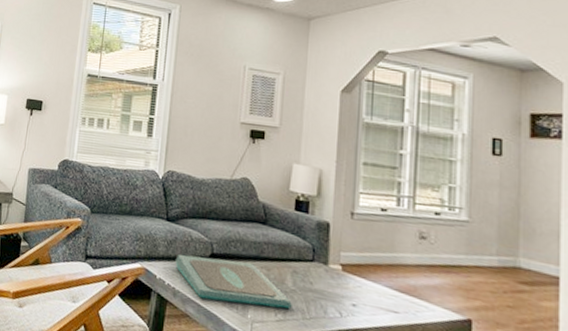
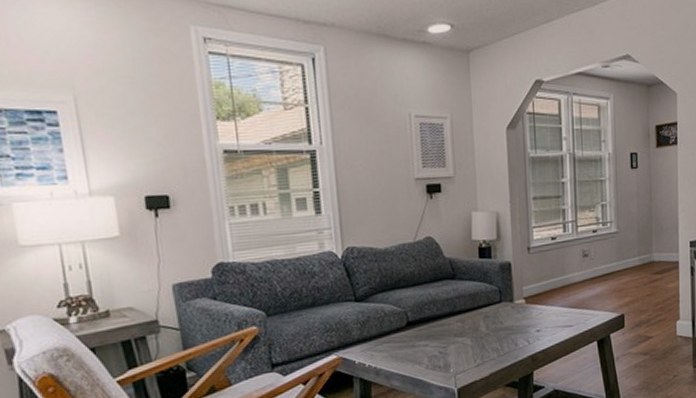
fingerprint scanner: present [175,254,294,309] -> none [372,320,489,369]

